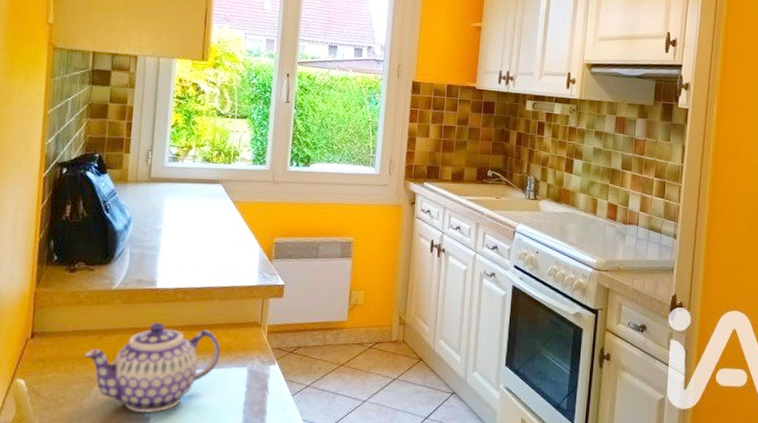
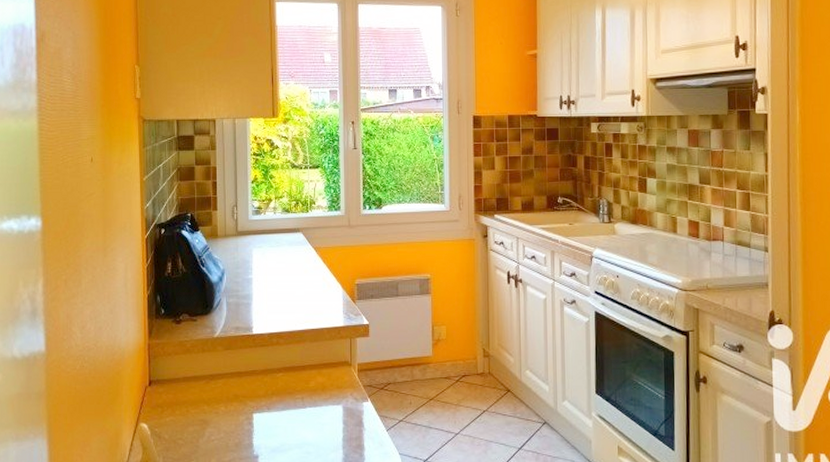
teapot: present [83,322,221,414] -> none [195,365,317,452]

